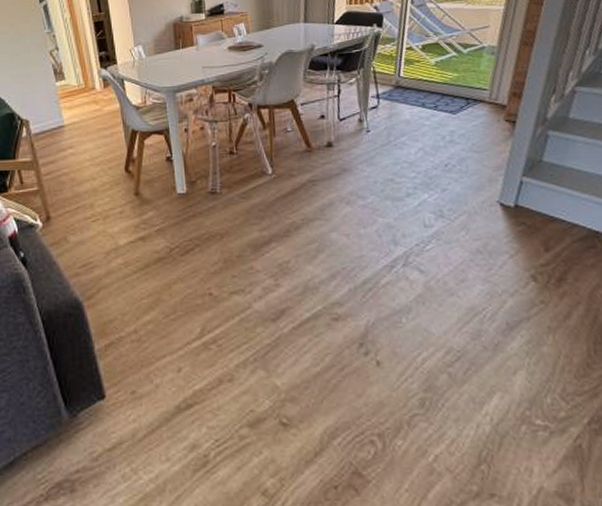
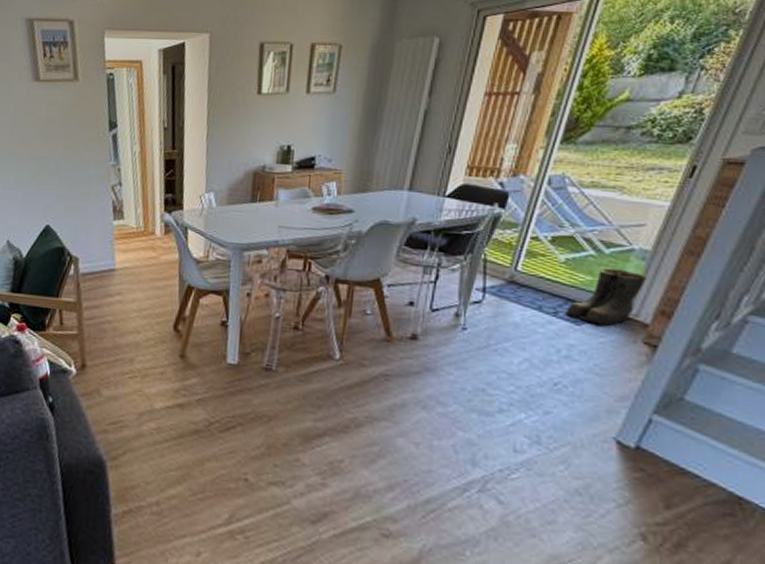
boots: none [443,64,499,111] -> present [565,268,648,325]

